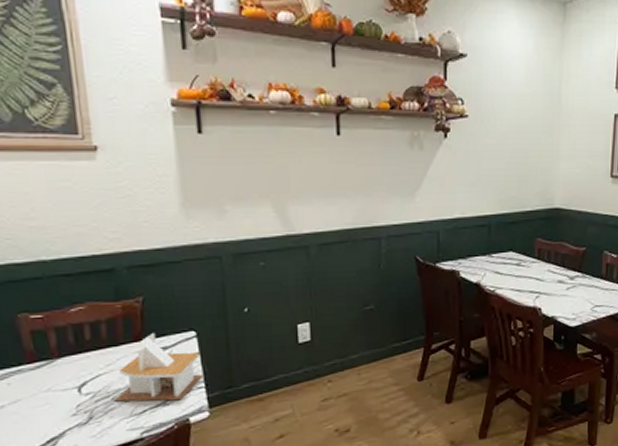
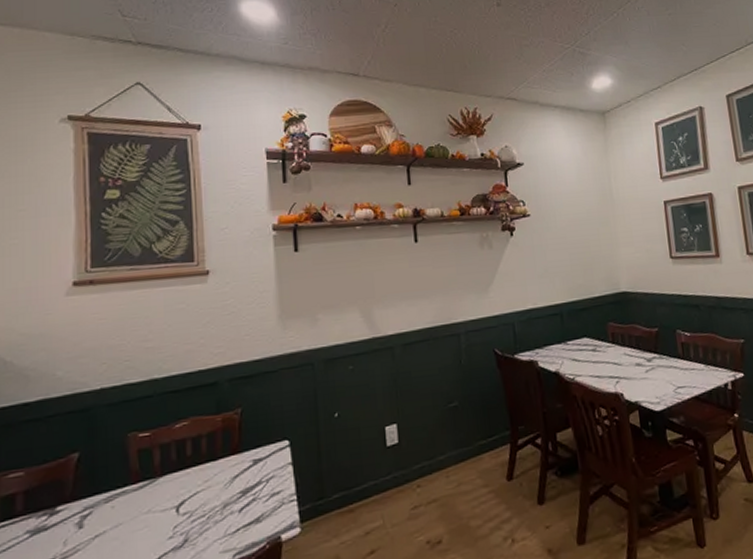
napkin holder: present [114,332,204,402] -> none [209,444,296,521]

